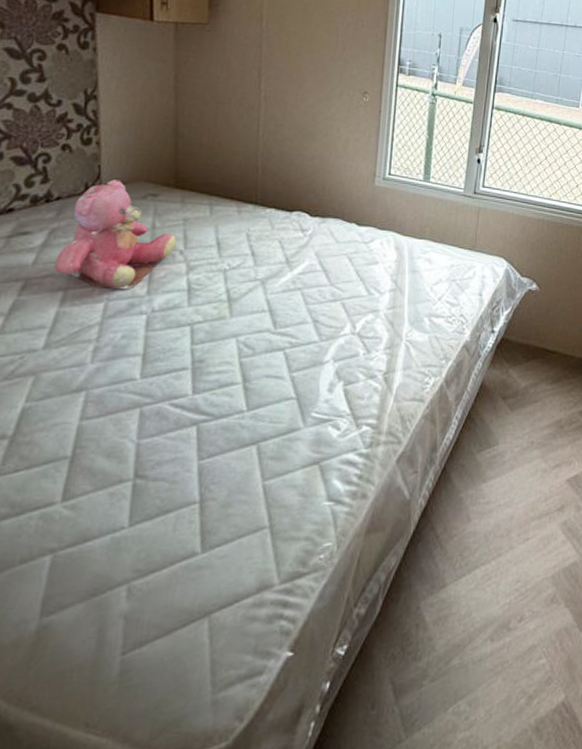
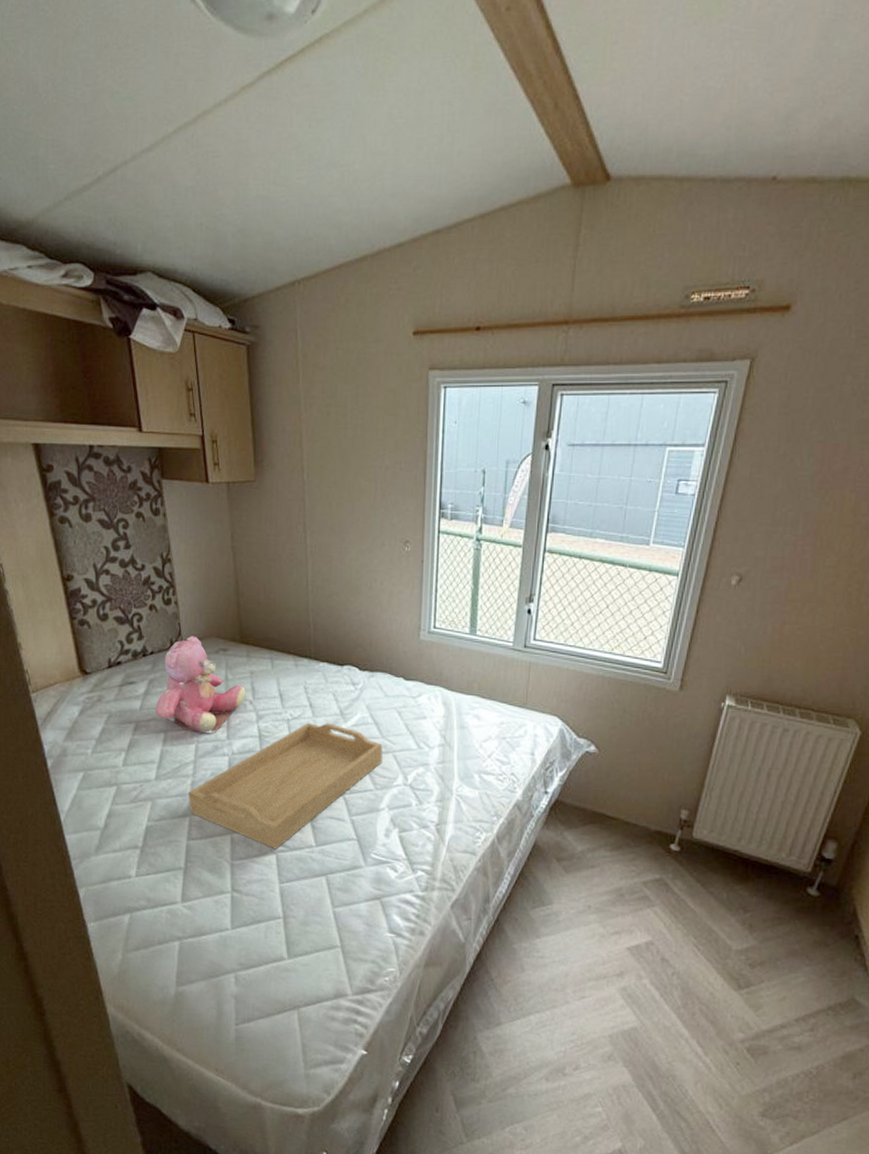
serving tray: none [87,272,331,420] -> present [188,722,383,850]

